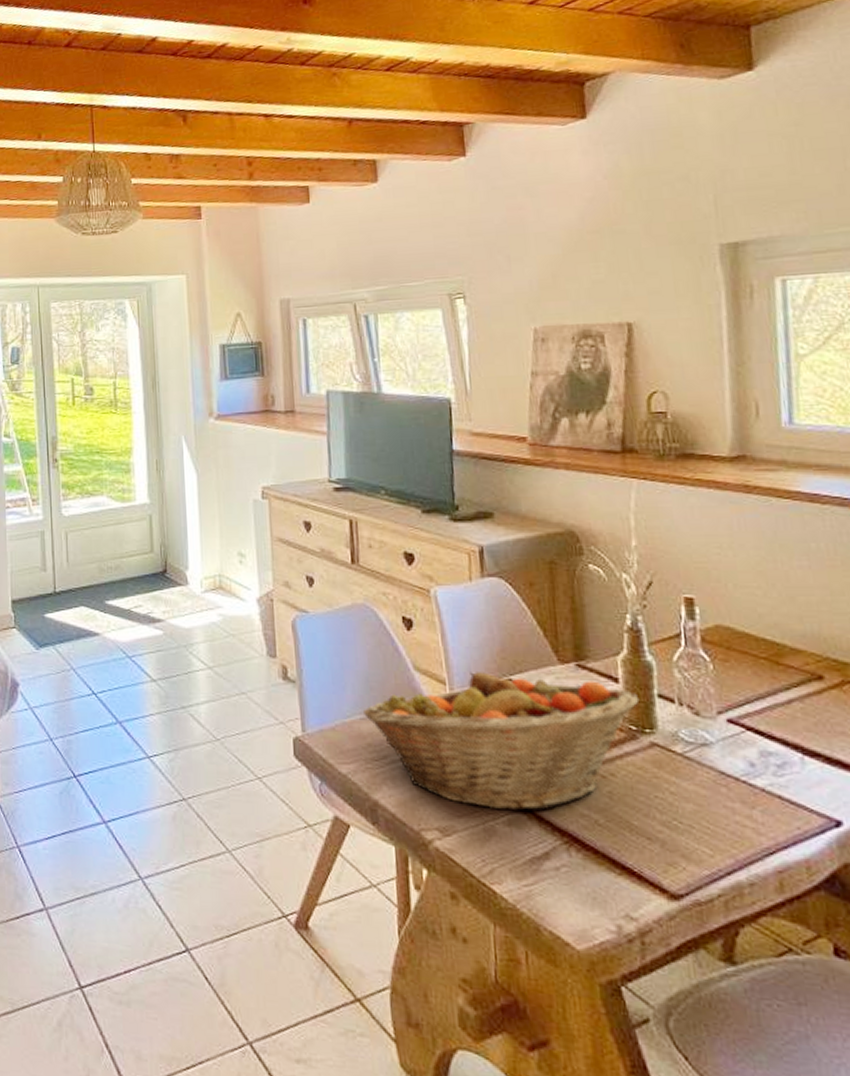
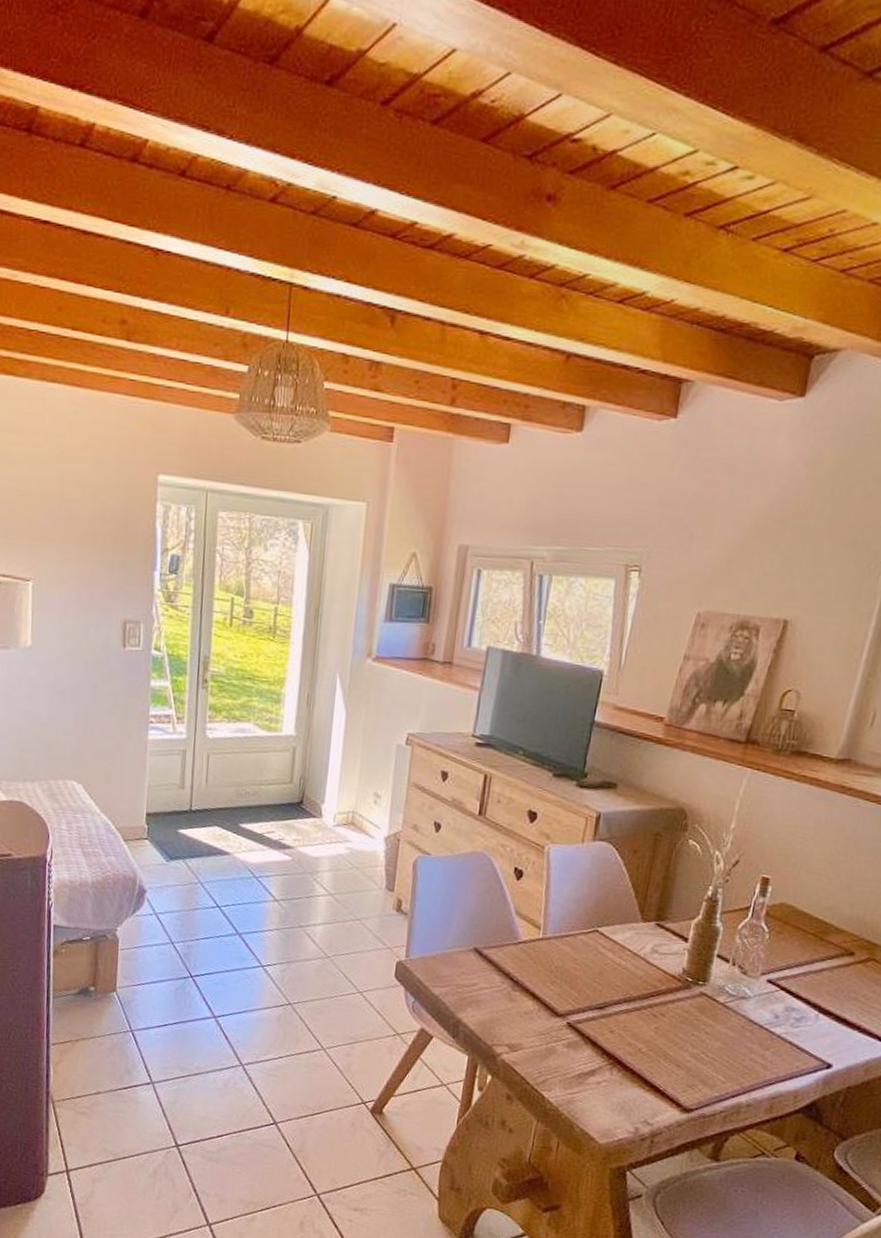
fruit basket: present [363,672,640,811] -> none [463,921,701,1038]

